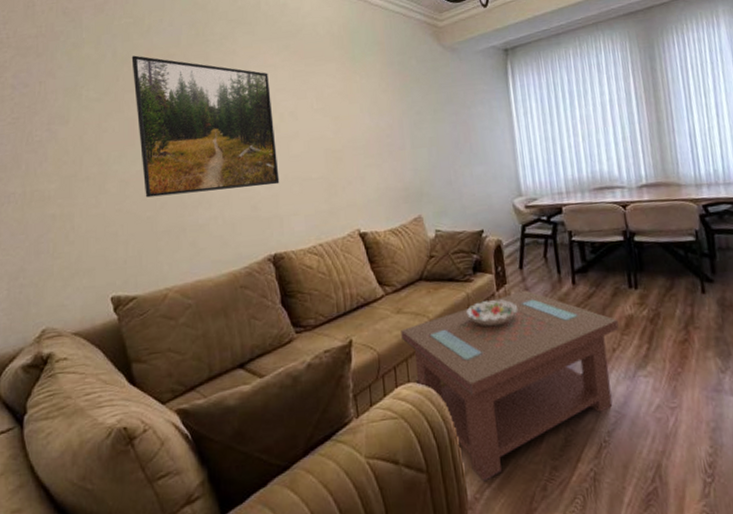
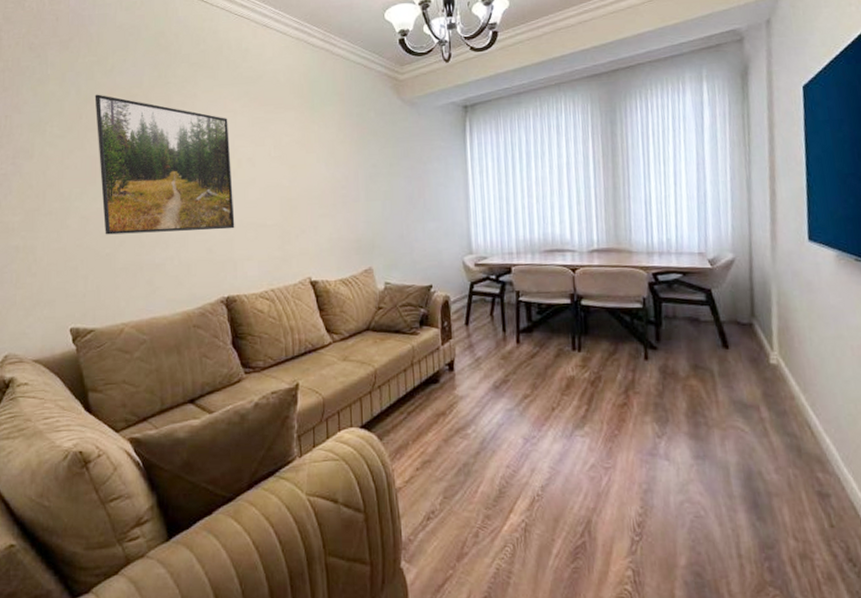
coffee table: present [401,289,619,482] -> none [346,345,560,525]
decorative bowl: present [466,299,518,327] -> none [411,353,461,379]

